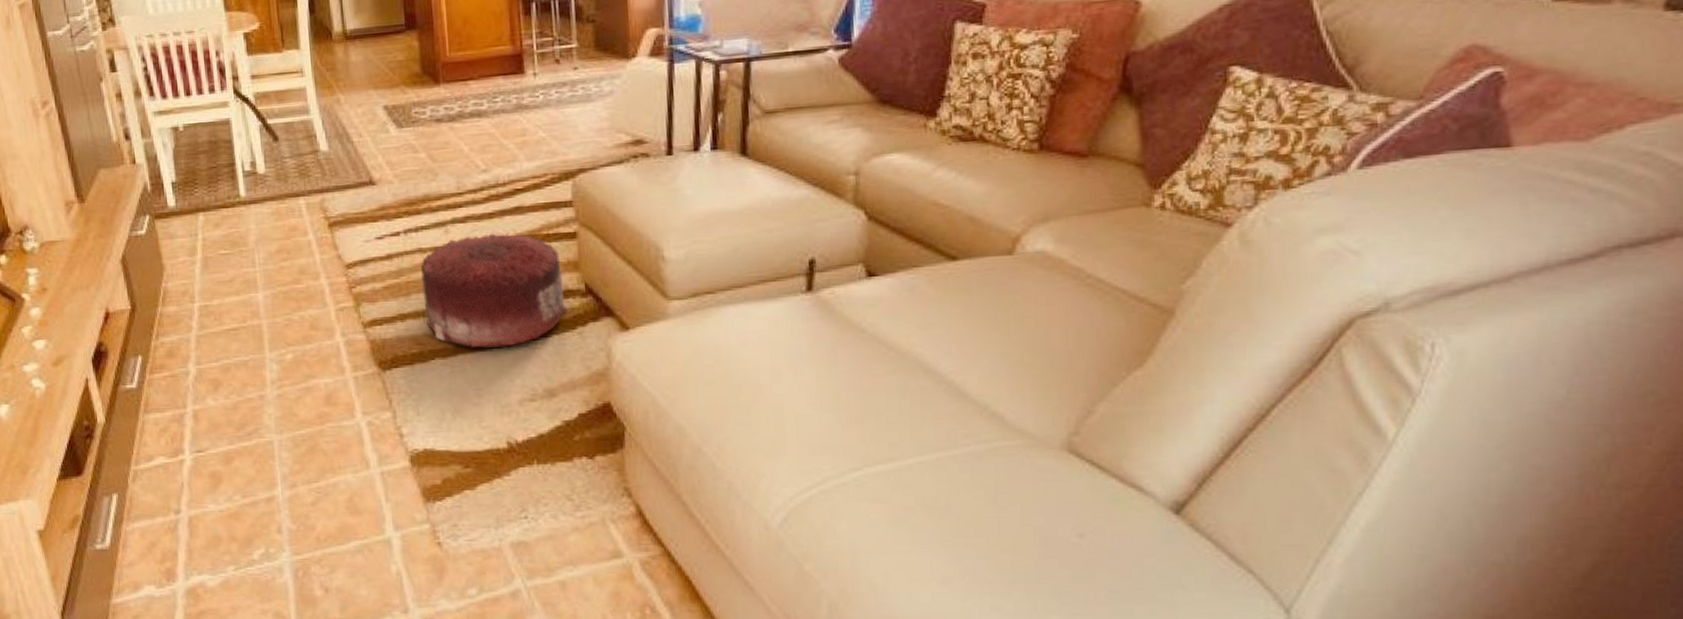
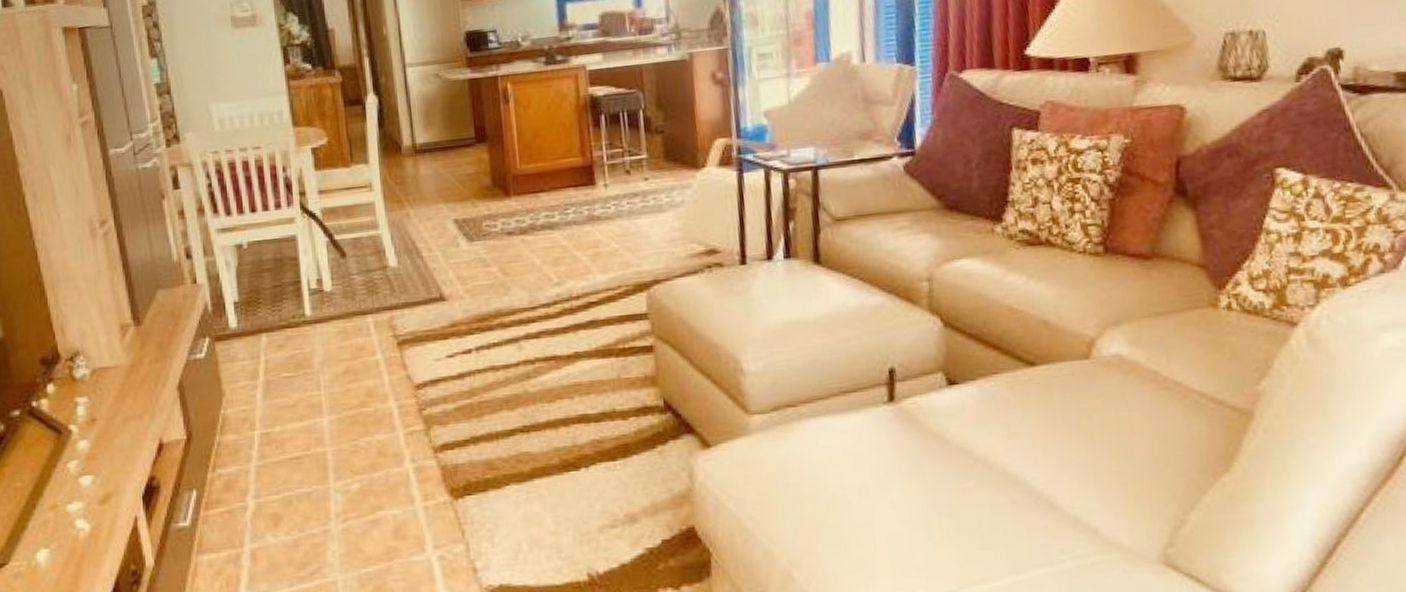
pouf: present [420,232,568,348] -> none [493,347,647,472]

